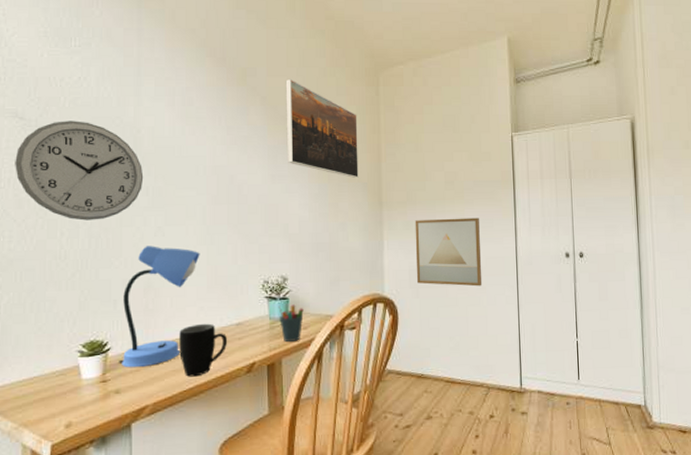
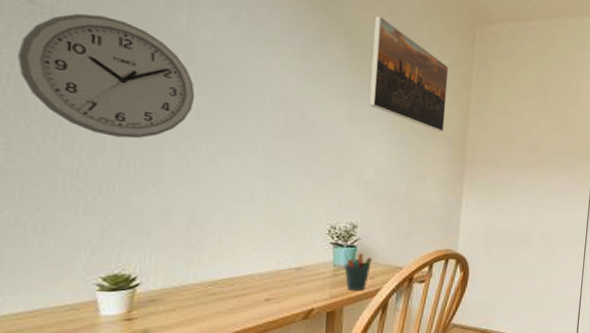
desk lamp: present [119,246,200,368] -> none [150,175,259,307]
mug: present [179,323,228,377] -> none [226,265,285,320]
wall art: present [415,217,483,287] -> none [491,182,558,251]

